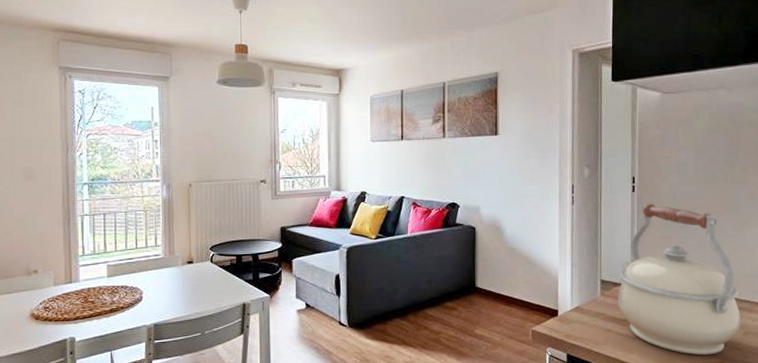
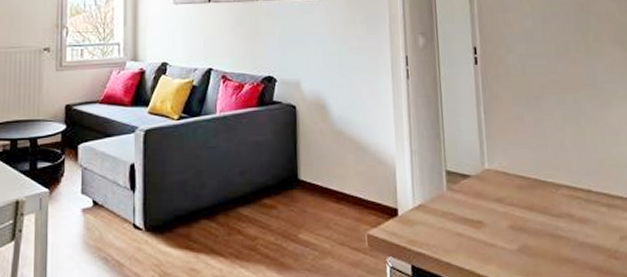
kettle: present [617,204,742,356] -> none [467,79,616,267]

